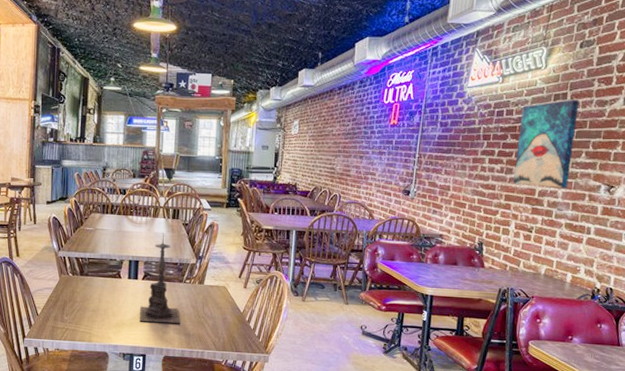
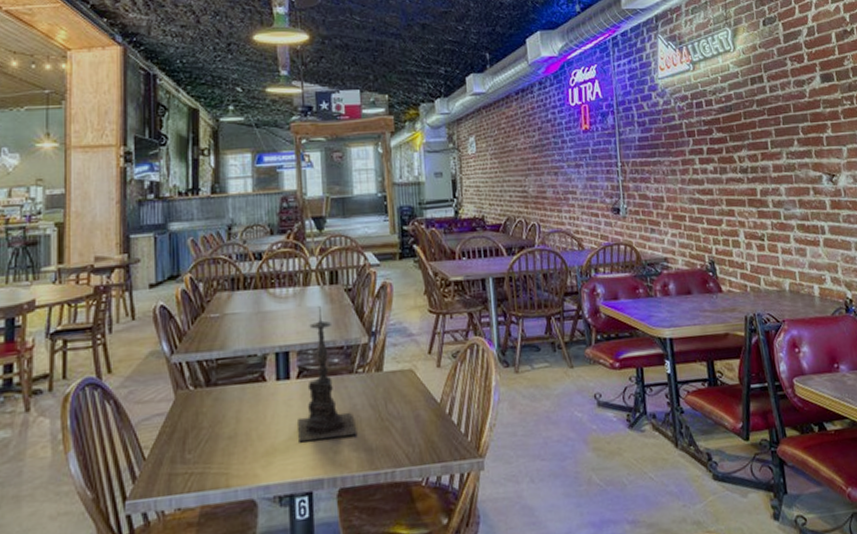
wall art: present [513,99,580,188] -> none [720,81,789,185]

